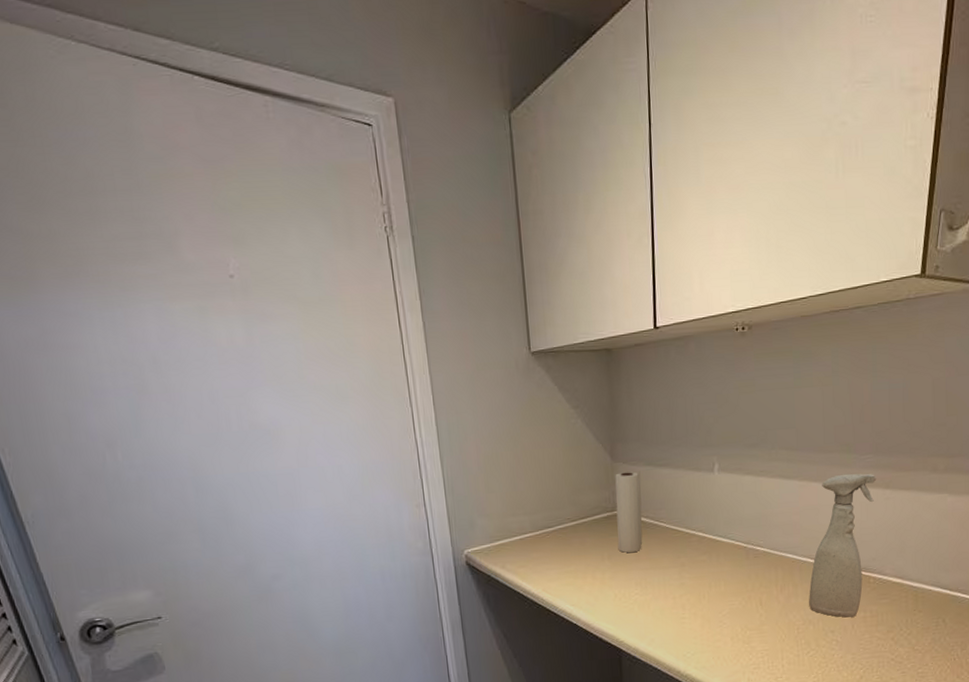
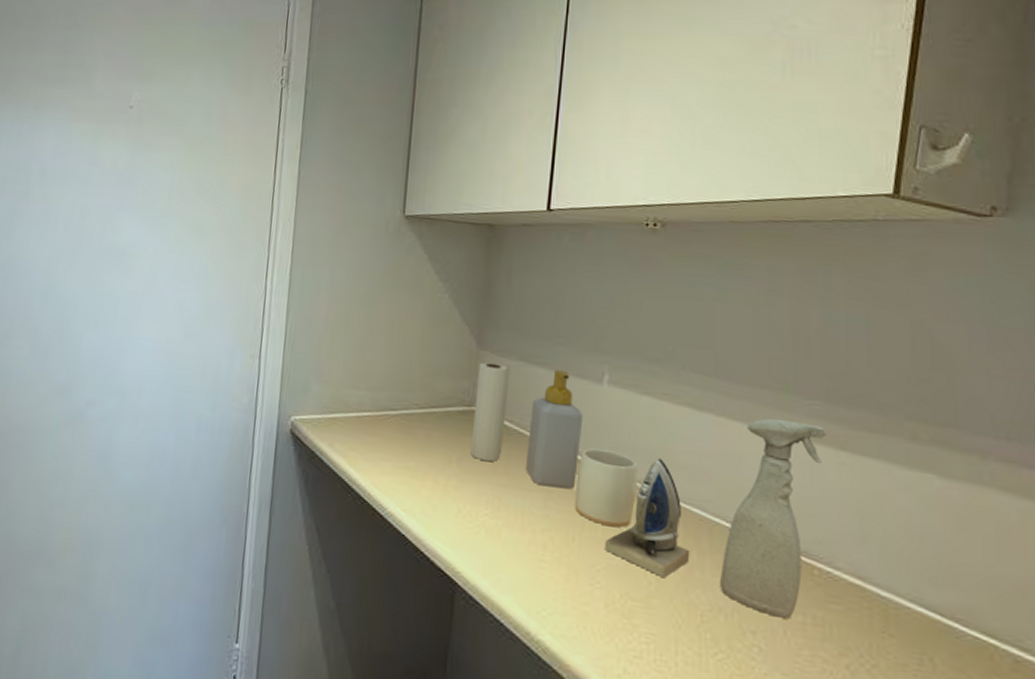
soap bottle: none [661,467,702,563] -> present [525,370,584,490]
mug: none [701,524,747,582] -> present [575,448,638,527]
iron: none [726,522,788,610] -> present [604,458,690,579]

